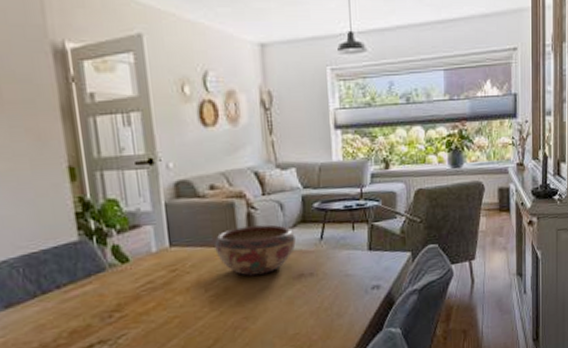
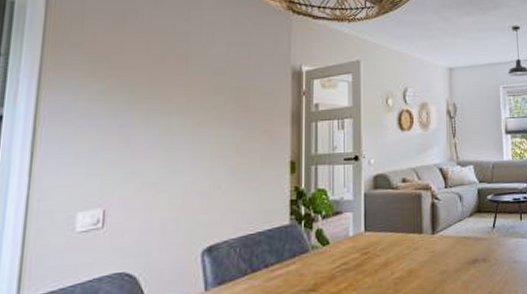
decorative bowl: present [215,224,296,276] -> none [403,213,472,260]

